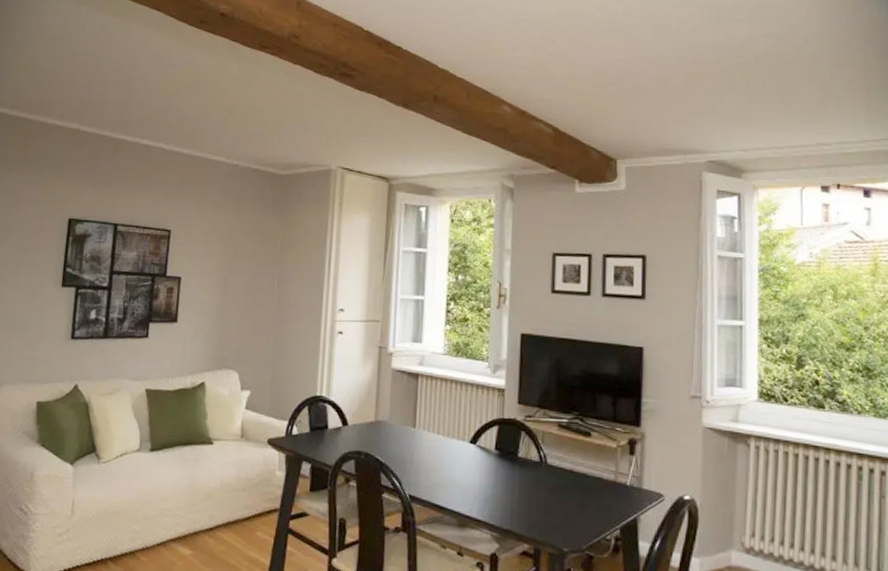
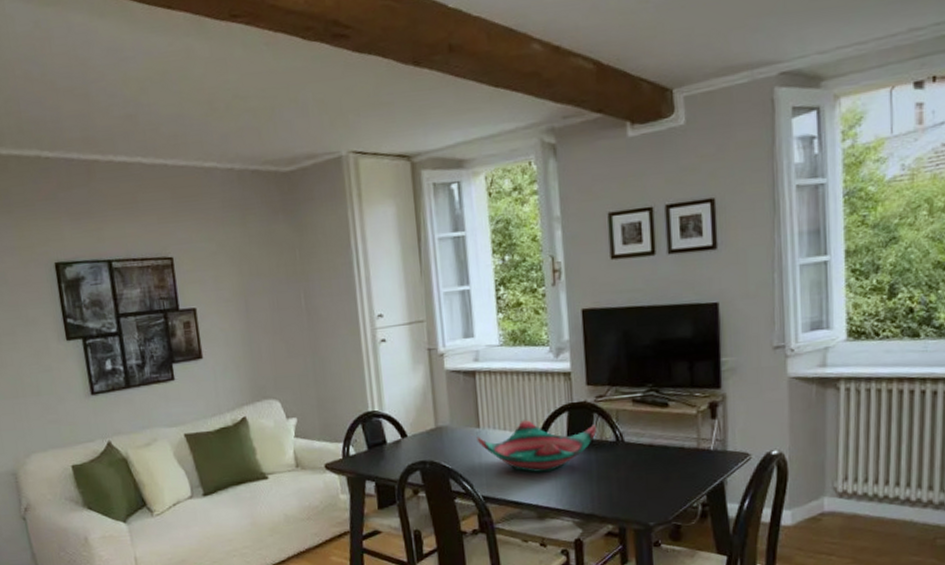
decorative bowl: none [411,426,524,481] -> present [476,419,597,472]

